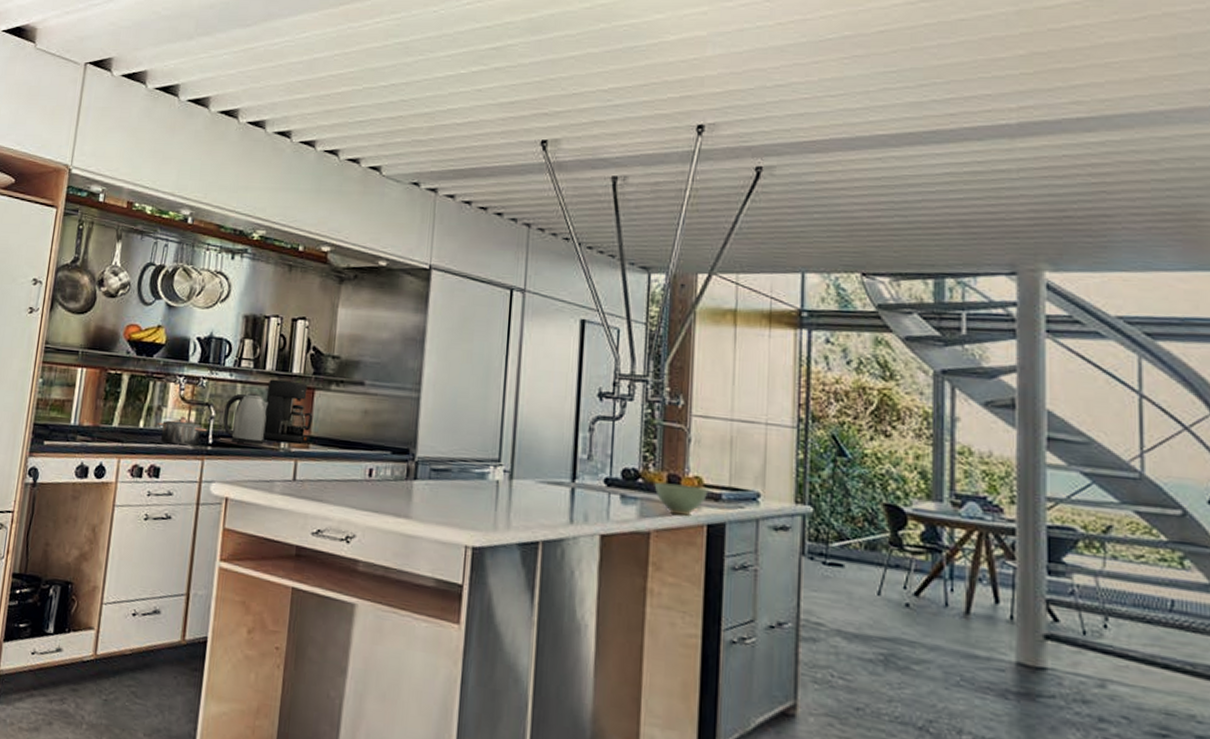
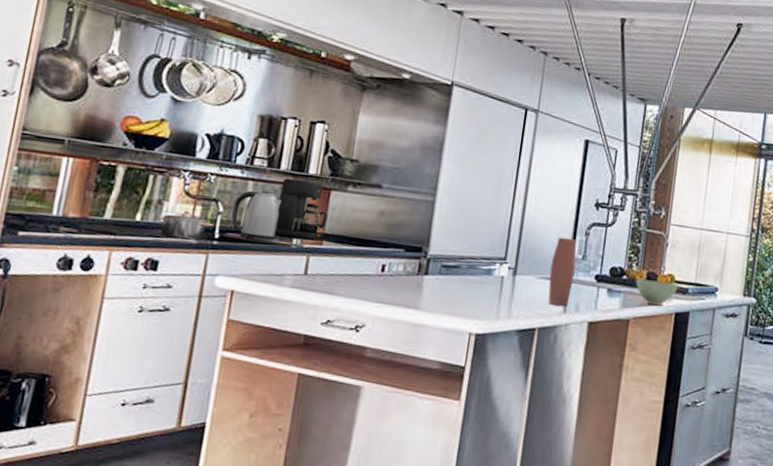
vase: none [550,434,581,516] -> present [548,237,576,306]

